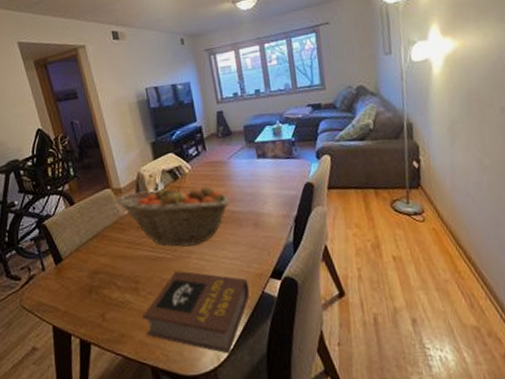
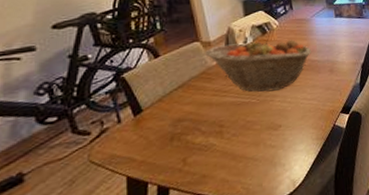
book: present [142,271,249,354] -> none [225,113,323,180]

